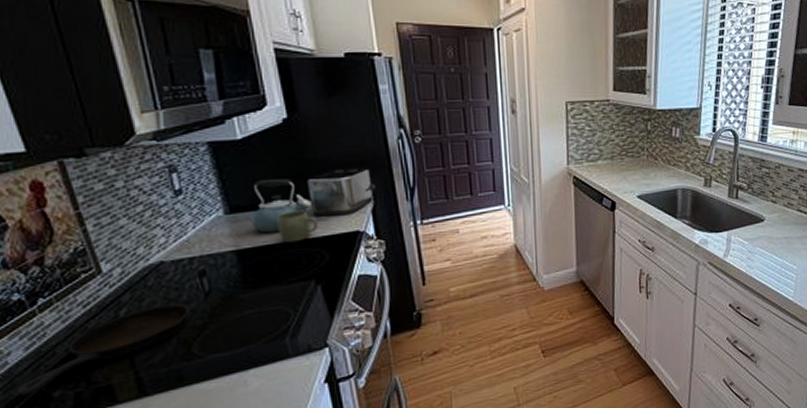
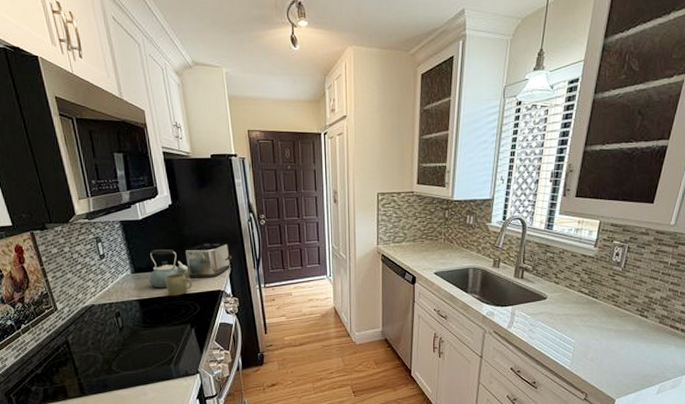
frying pan: present [16,303,189,396] -> none [11,334,110,388]

